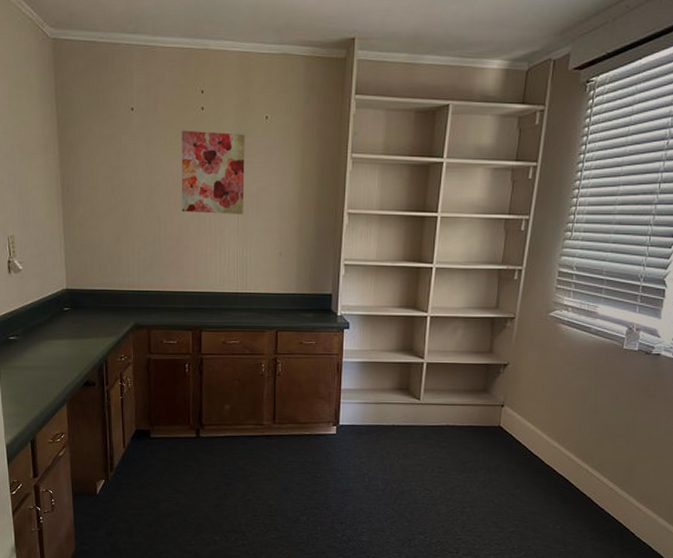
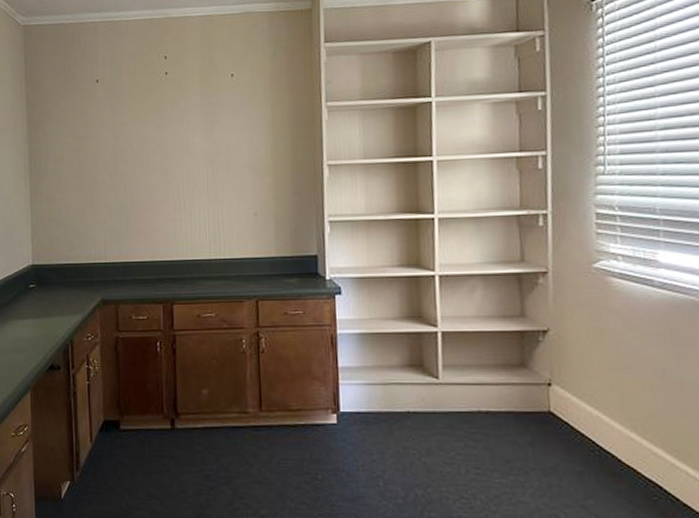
wall art: present [181,130,245,214] -> none [145,93,213,178]

